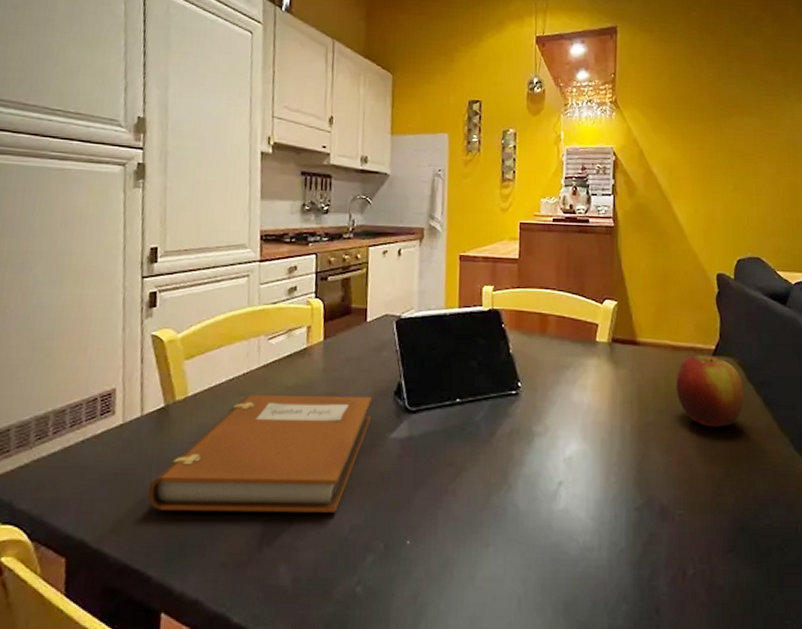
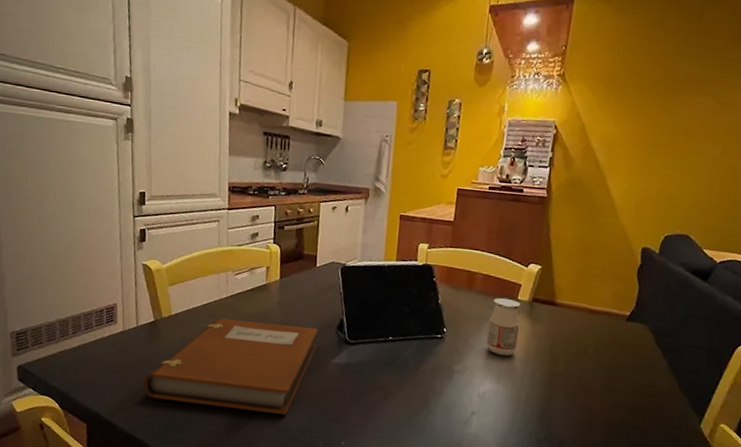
jam: none [567,341,602,409] -> present [486,298,520,356]
apple: present [675,354,744,428] -> none [587,318,652,383]

